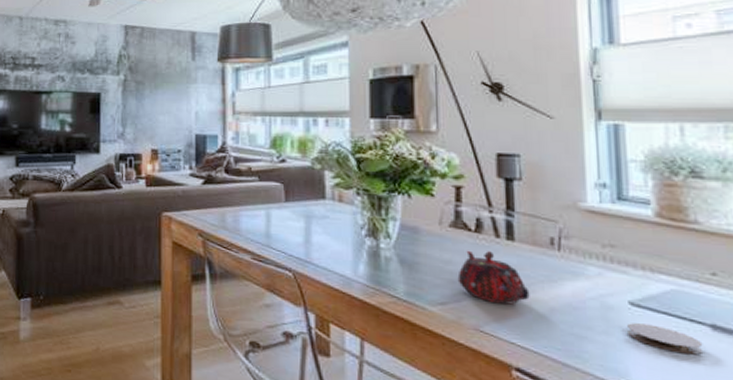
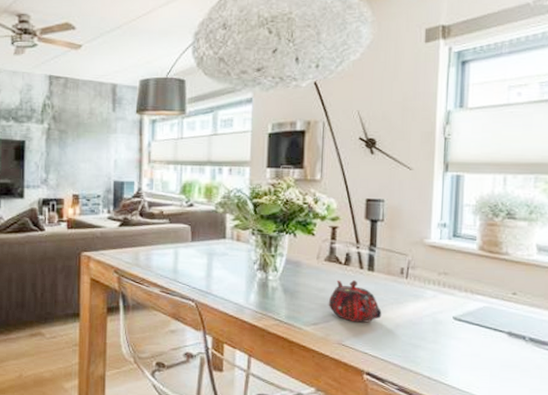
coaster: present [627,323,702,355] -> none [450,333,500,356]

